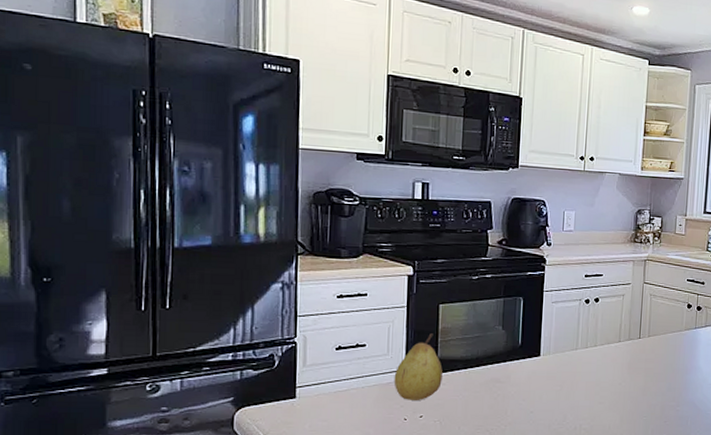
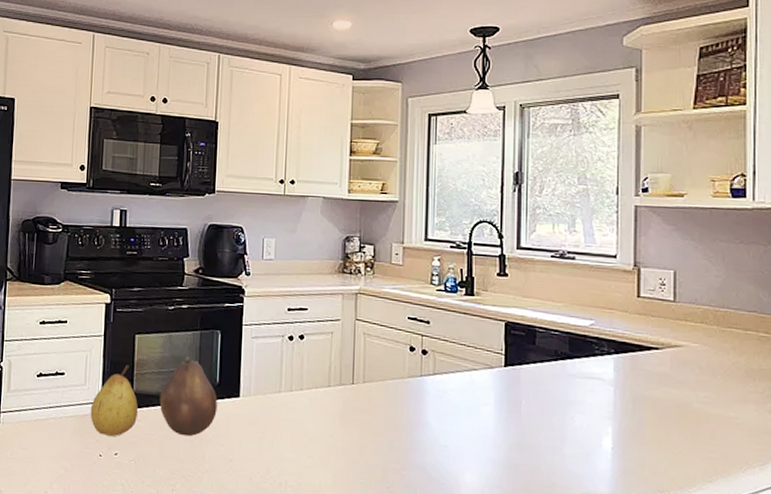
fruit: none [464,322,520,395] -> present [159,356,218,437]

